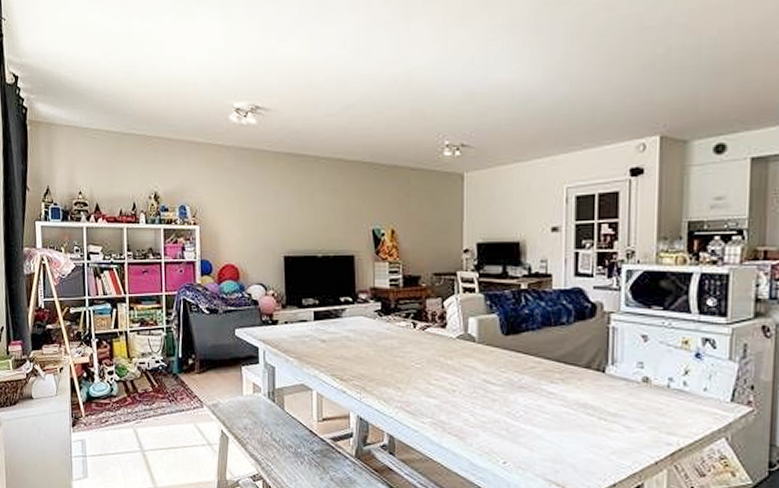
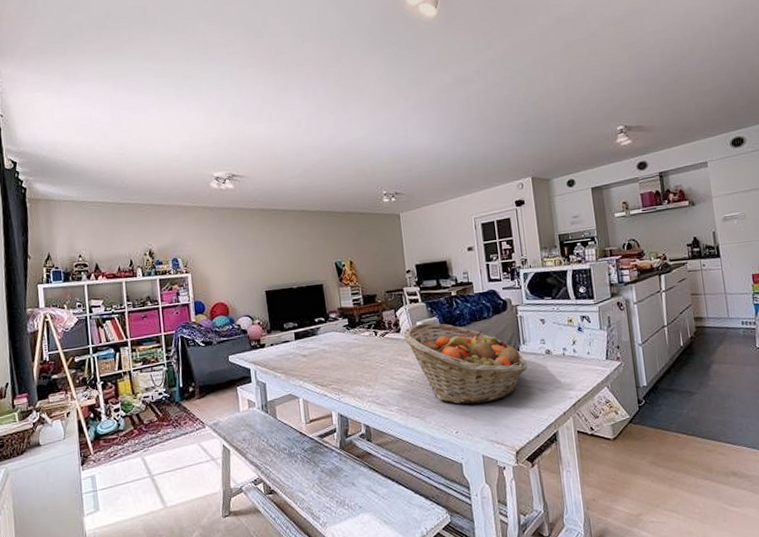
fruit basket: none [450,319,613,433] -> present [403,322,528,405]

